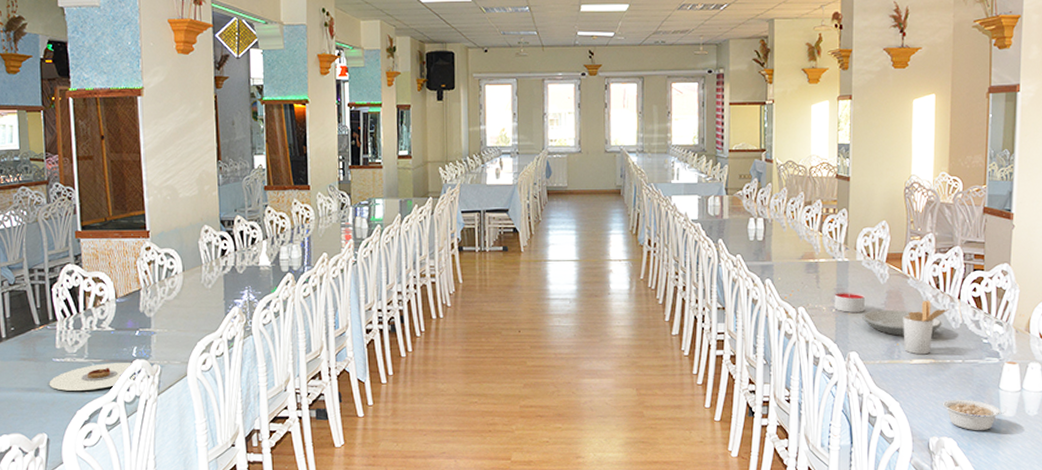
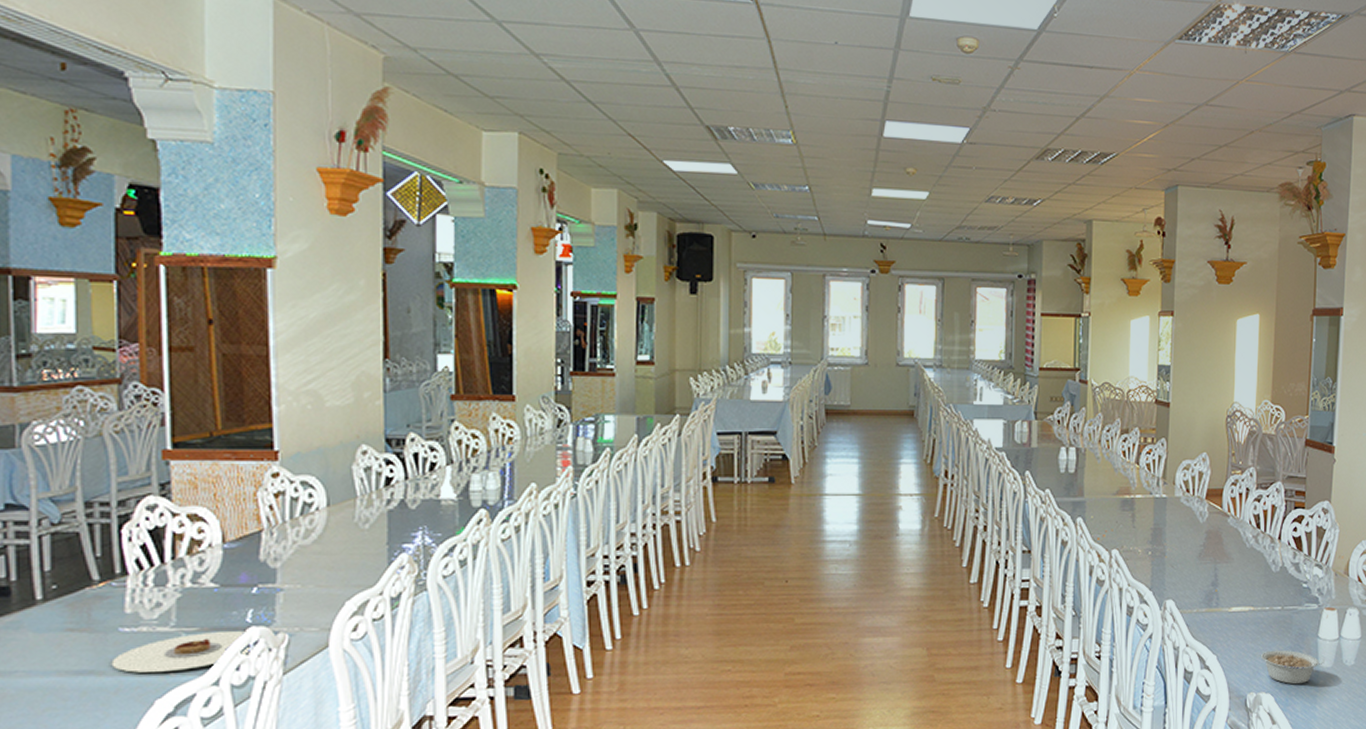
candle: present [834,292,865,312] -> none [1150,532,1183,555]
plate: present [862,310,942,336] -> none [1180,552,1262,581]
utensil holder: present [903,300,950,355] -> none [1222,541,1270,602]

